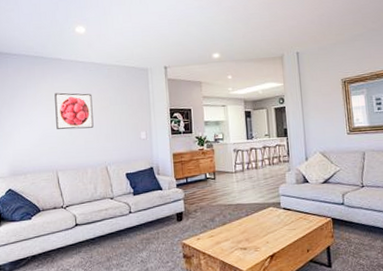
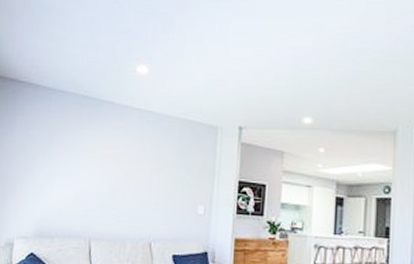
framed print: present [54,92,94,130] -> none [97,143,145,192]

